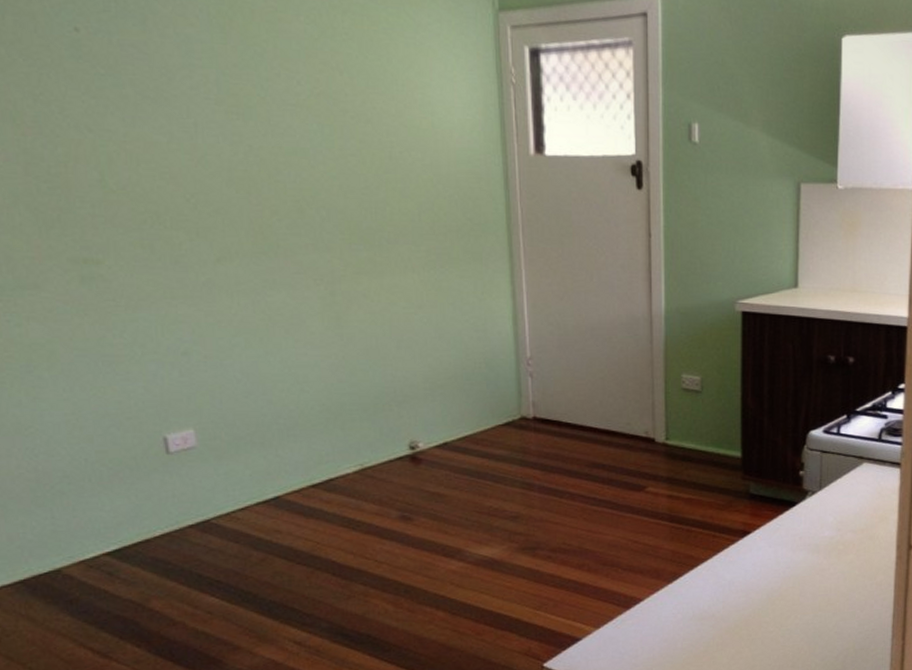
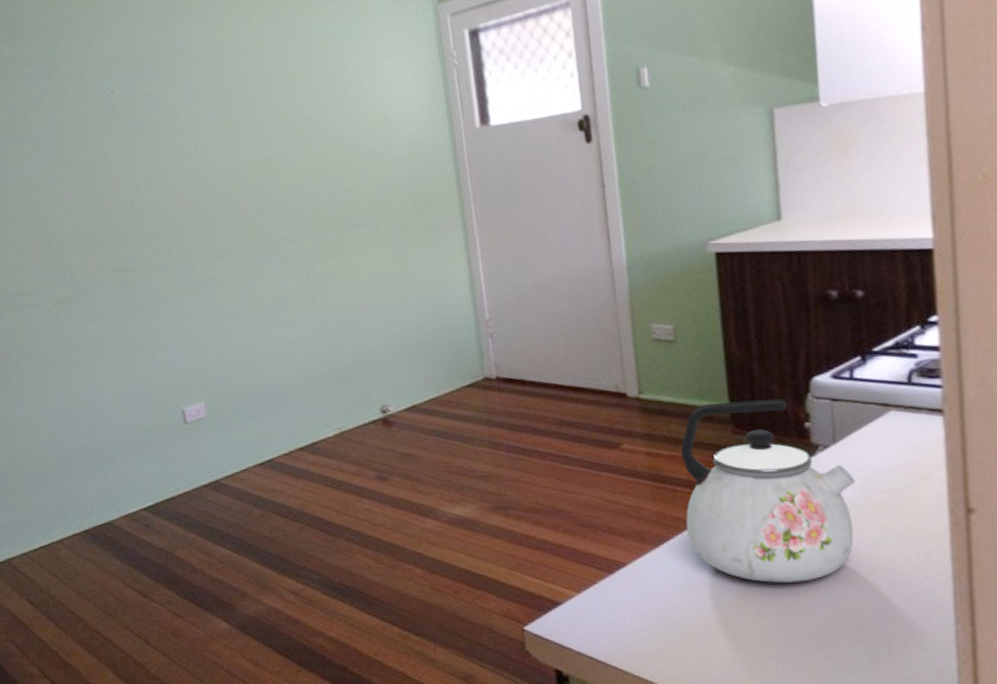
kettle: none [697,449,832,612] -> present [680,398,855,583]

